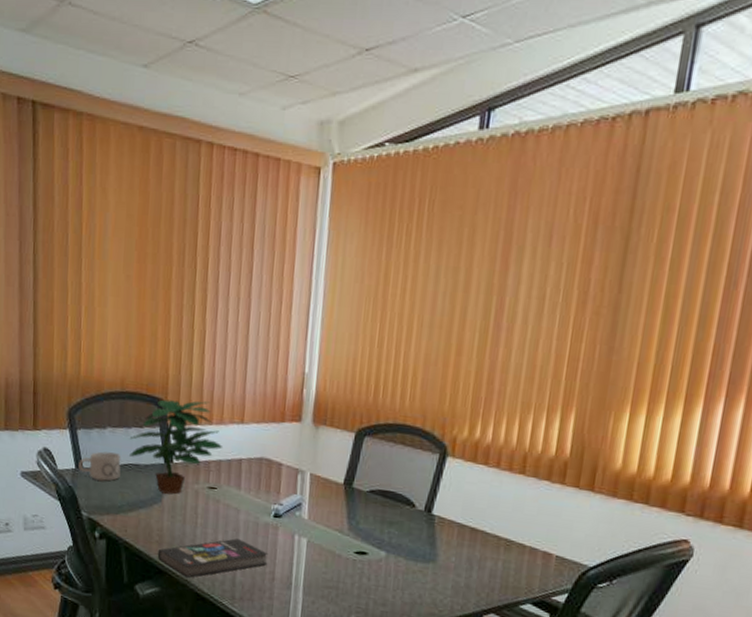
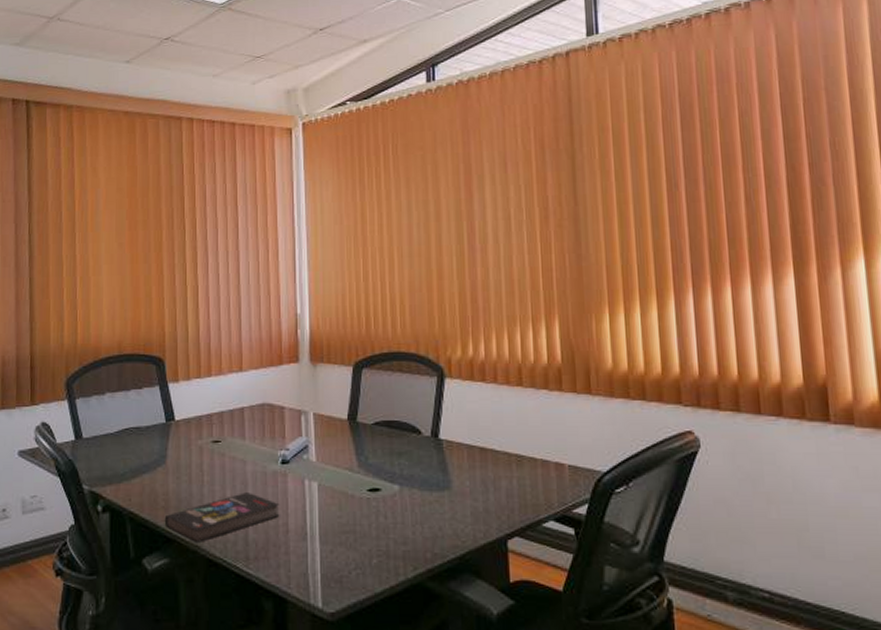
mug: present [78,451,121,482] -> none [78,418,122,451]
potted plant: present [129,399,222,495] -> none [129,354,223,456]

